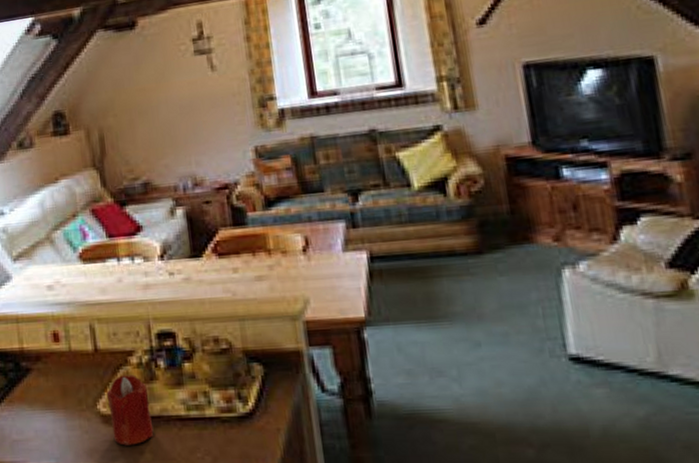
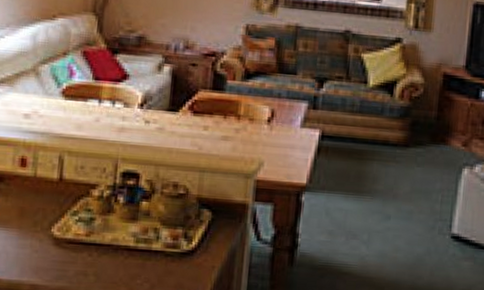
candle: present [106,374,154,446] -> none [61,204,104,268]

